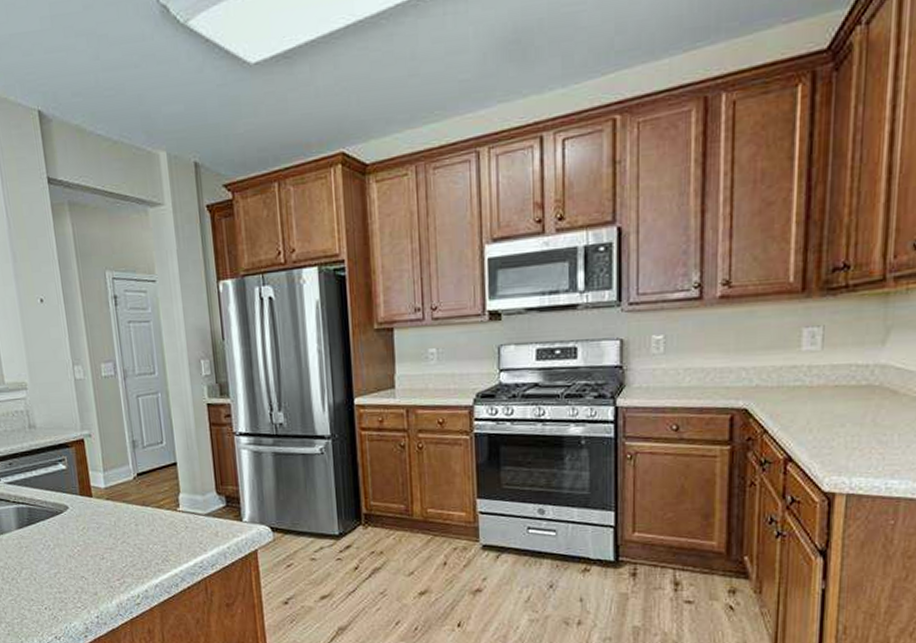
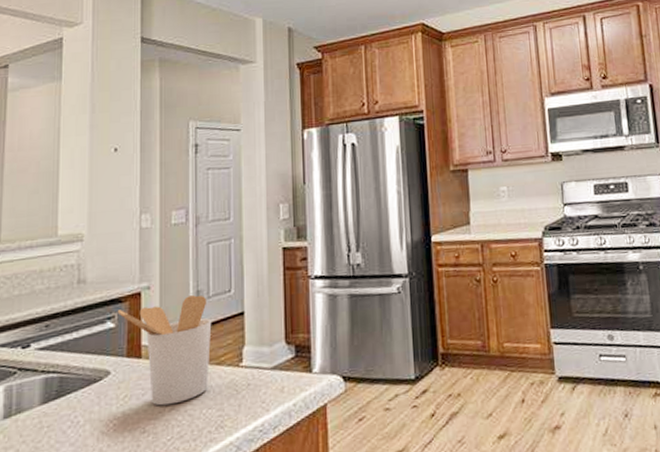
utensil holder: none [66,444,152,539] -> present [117,295,212,406]

